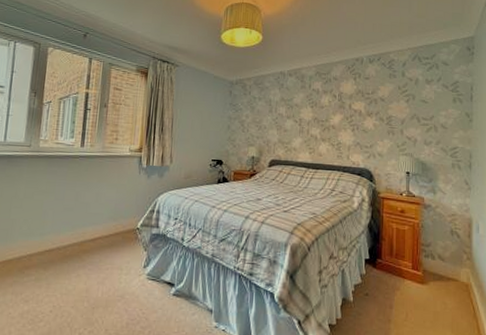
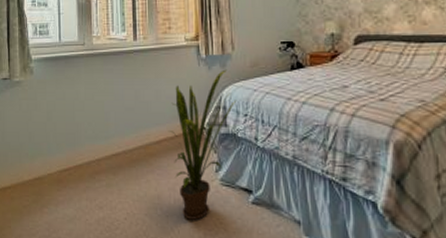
house plant: none [105,179,170,311] -> present [169,69,237,220]

